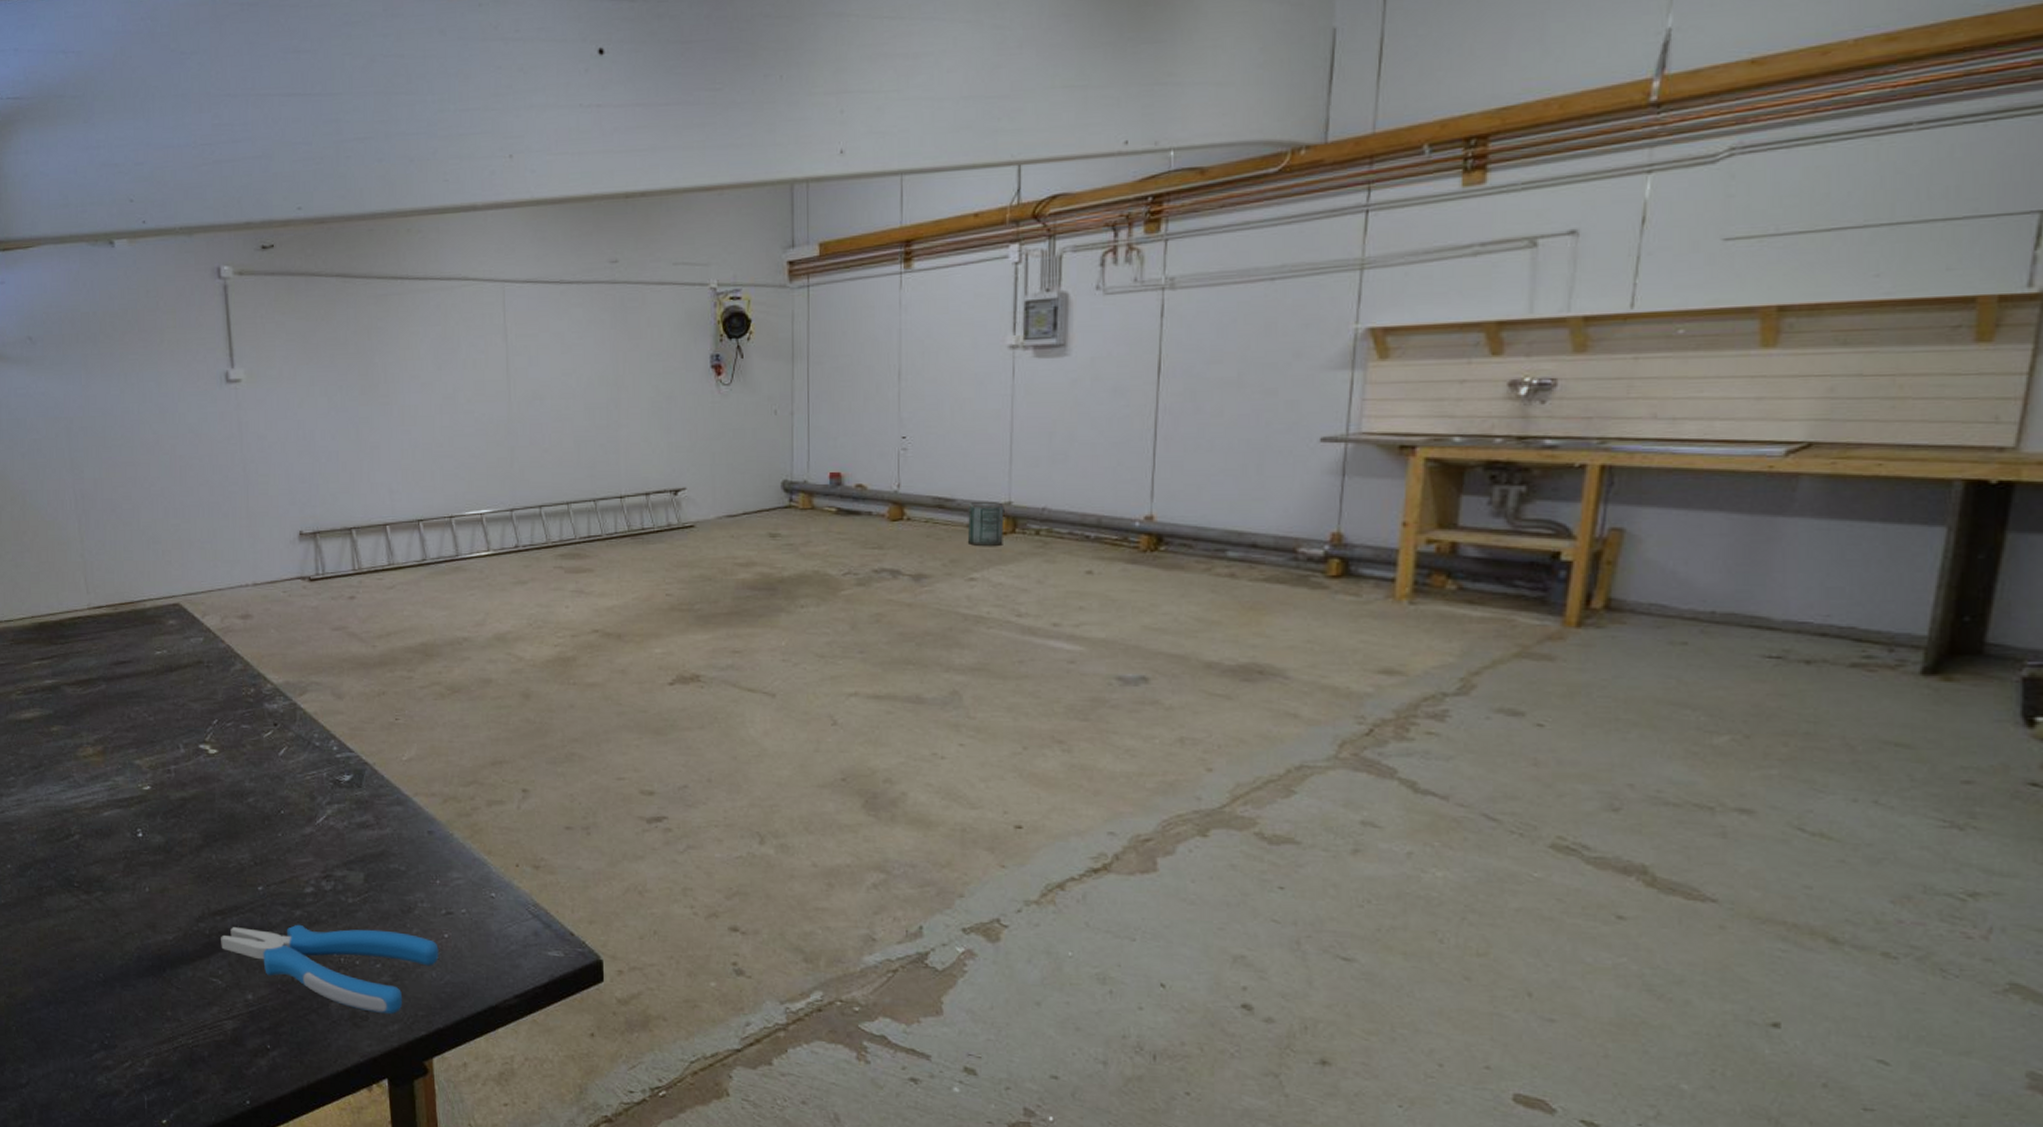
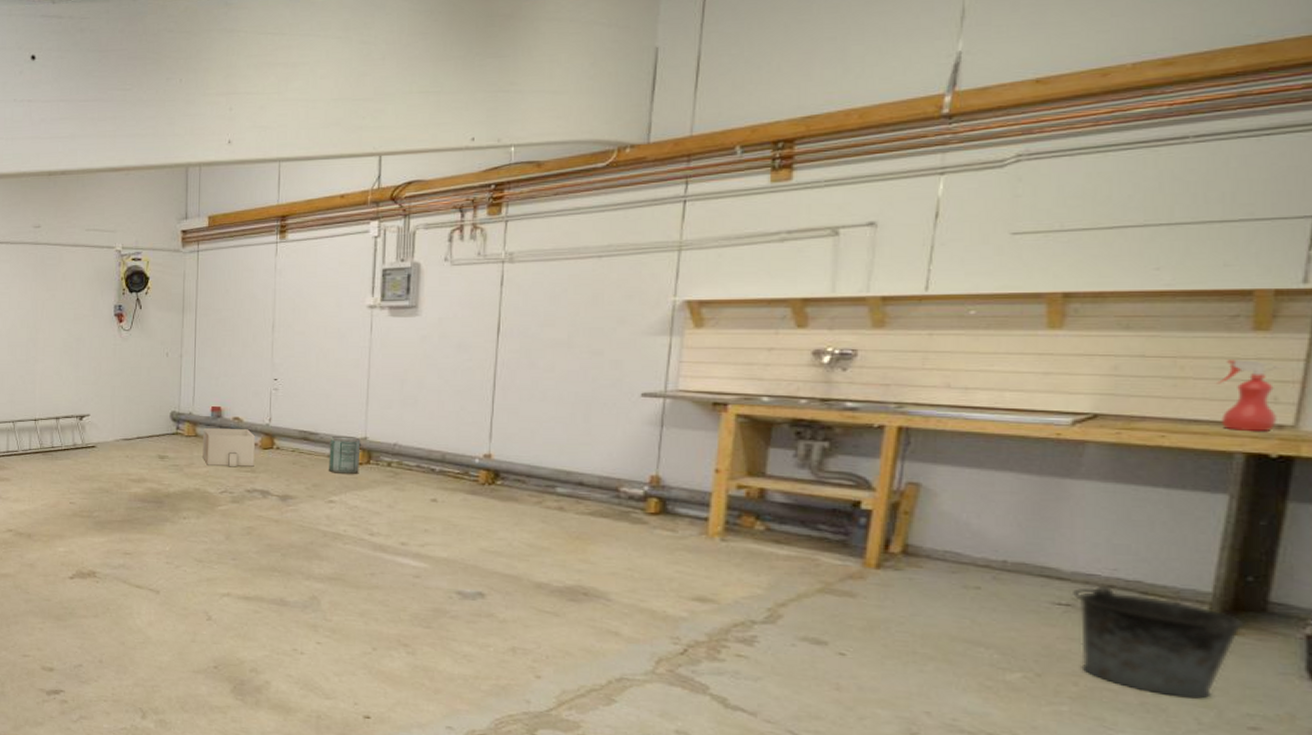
storage bin: none [821,498,882,544] -> present [203,428,255,468]
bucket: none [1784,634,1958,753] -> present [1073,585,1243,699]
spray bottle: none [1937,375,2008,455] -> present [1217,360,1286,431]

